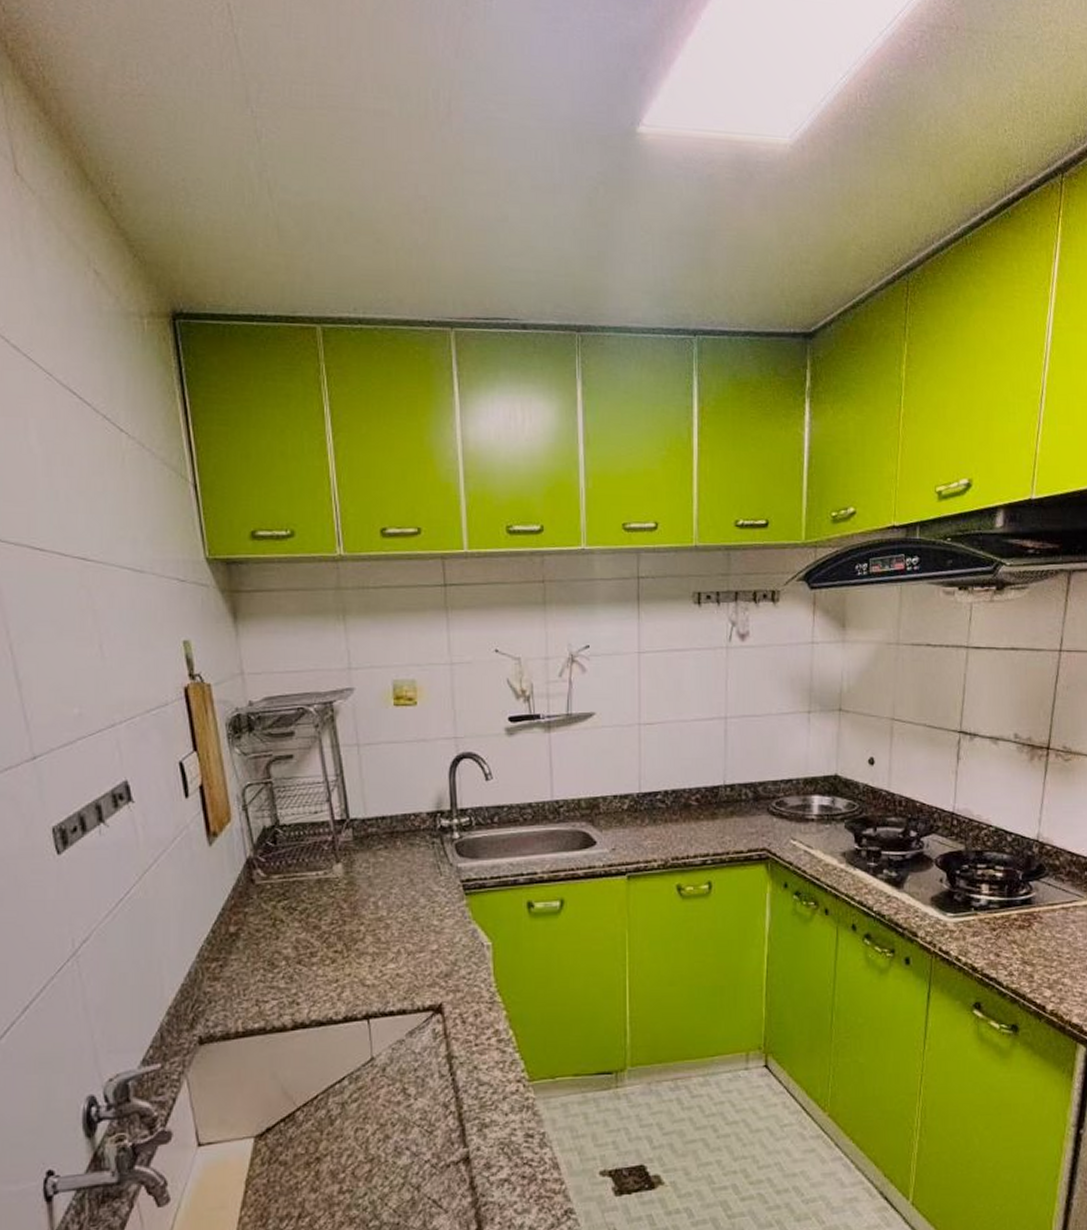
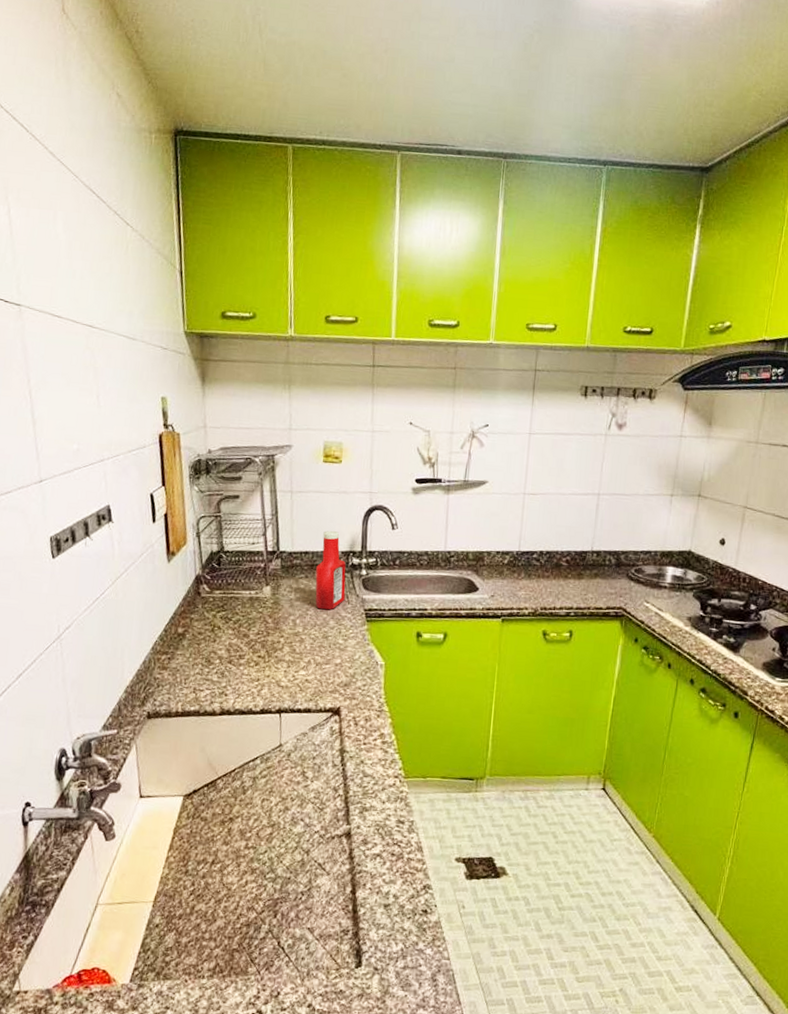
ketchup bottle: none [396,789,436,886] -> present [315,531,346,610]

